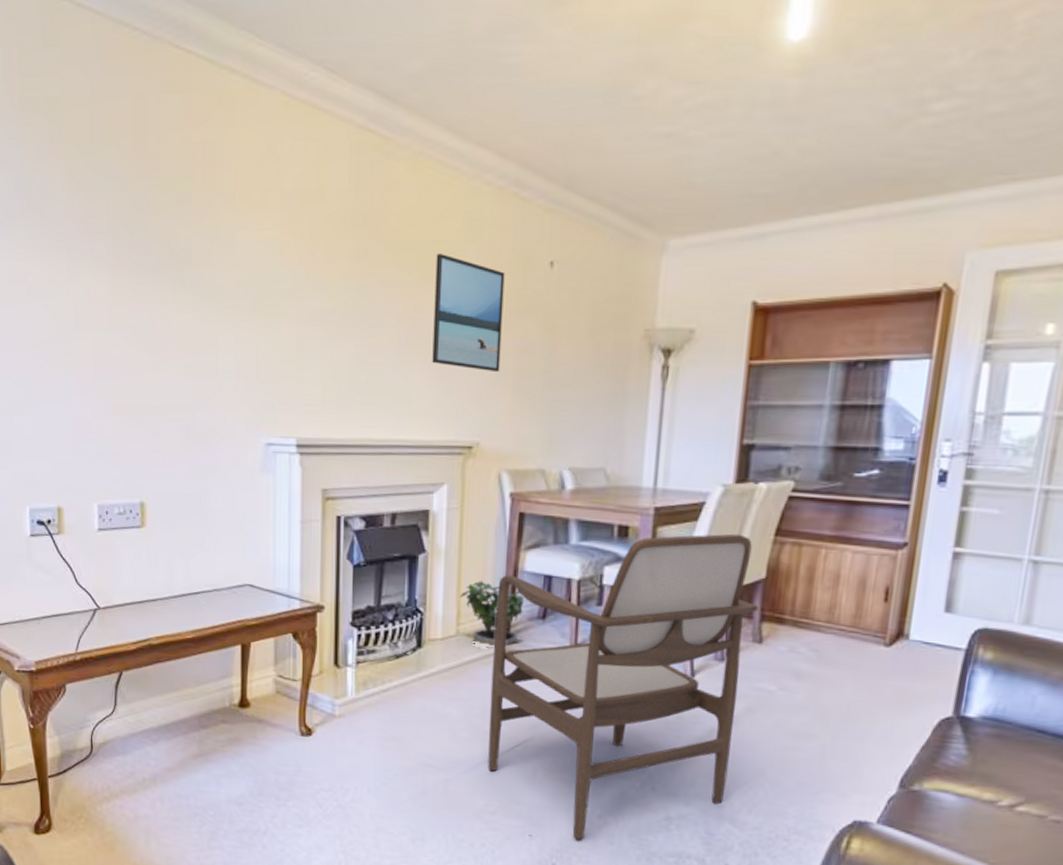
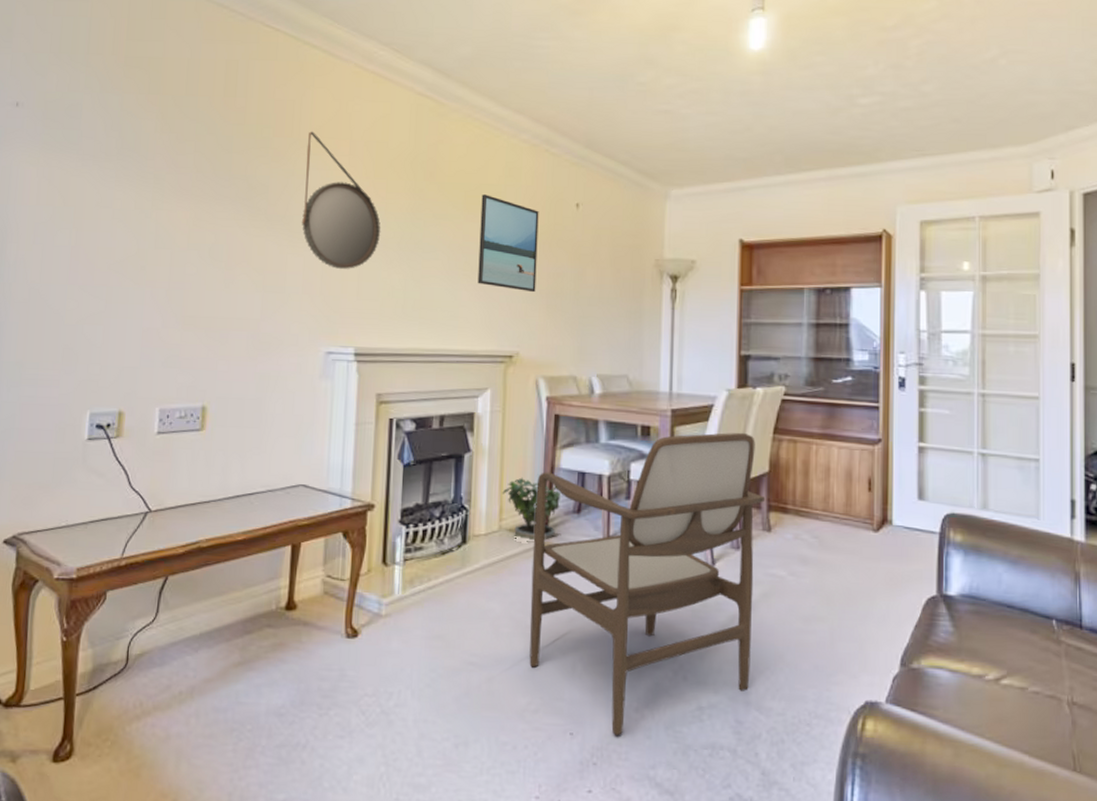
home mirror: none [230,182,321,349] -> present [301,131,381,269]

